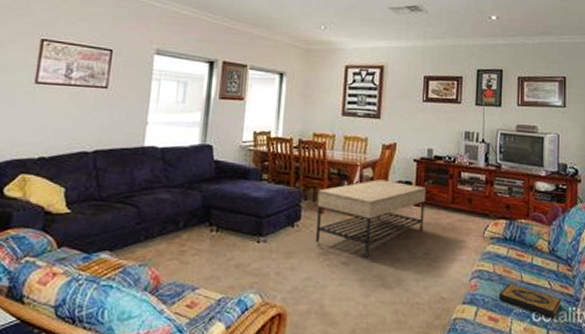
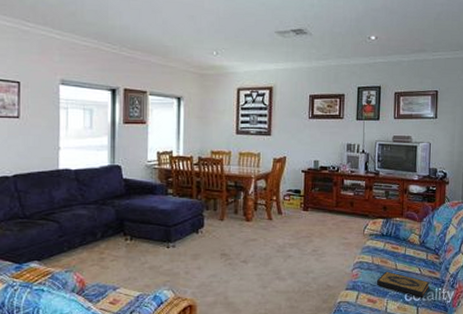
coffee table: present [316,180,427,258] -> none [218,189,314,256]

